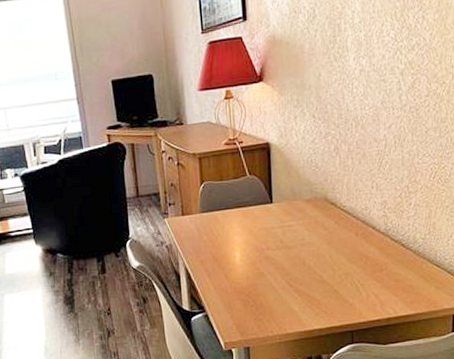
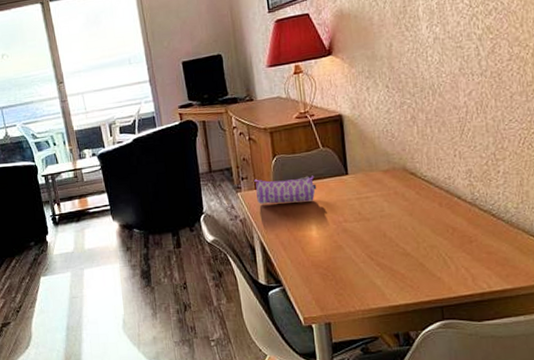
pencil case: none [181,203,242,231] -> present [254,175,317,204]

